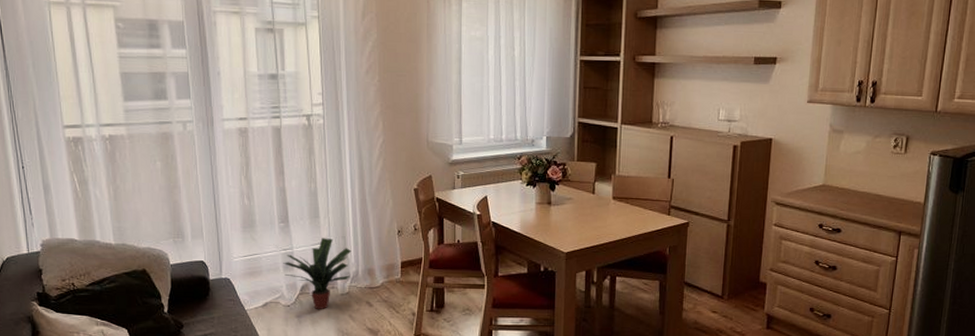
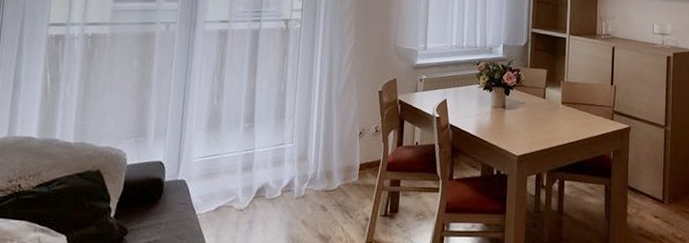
potted plant: present [283,238,352,309] -> none [242,139,312,214]

